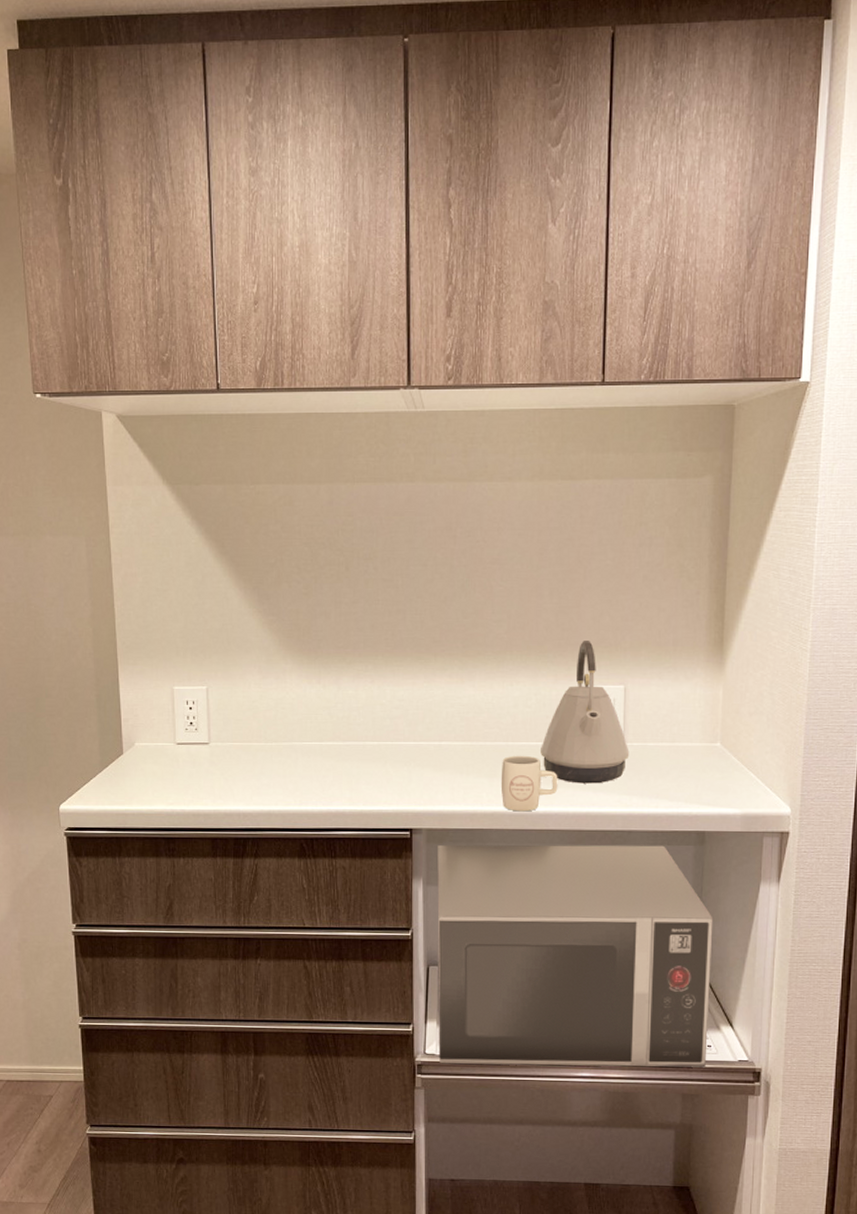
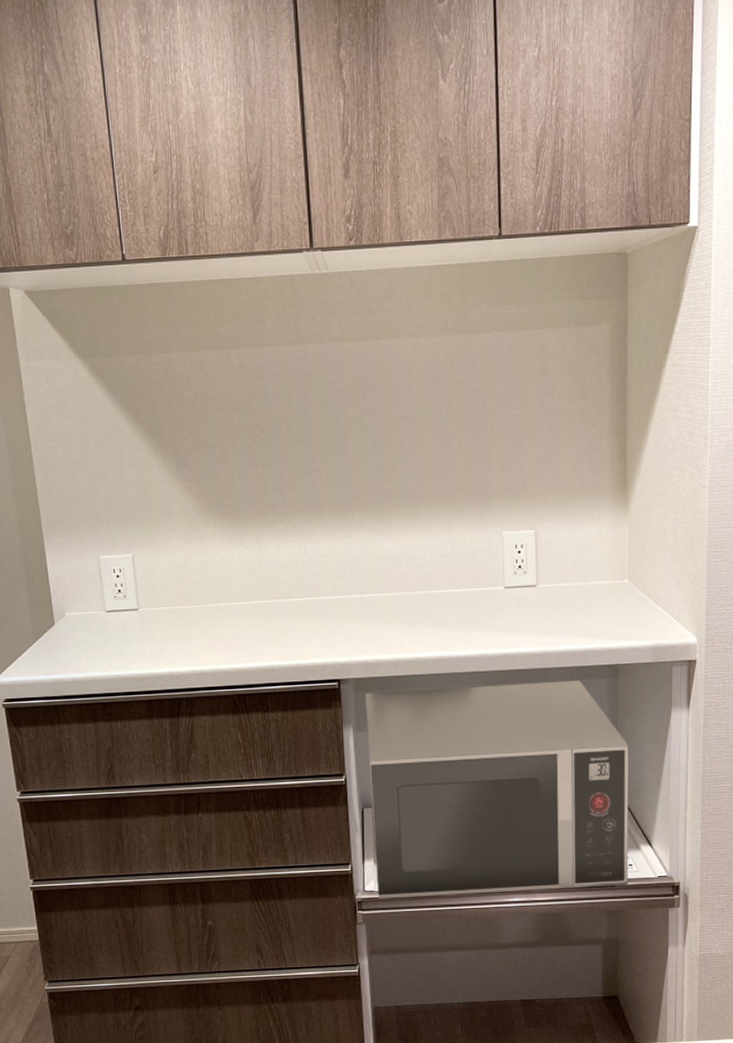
mug: present [500,755,558,812] -> none [422,602,477,657]
kettle: present [541,641,630,784] -> none [458,489,543,626]

